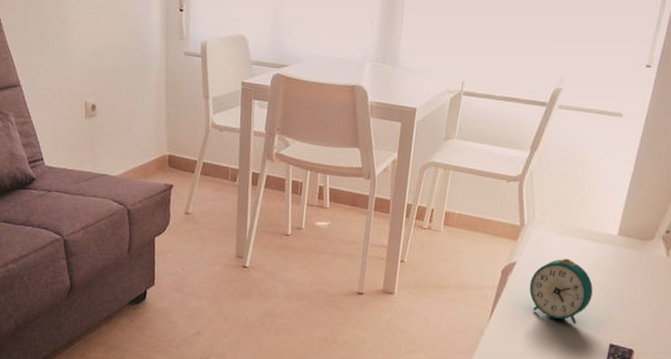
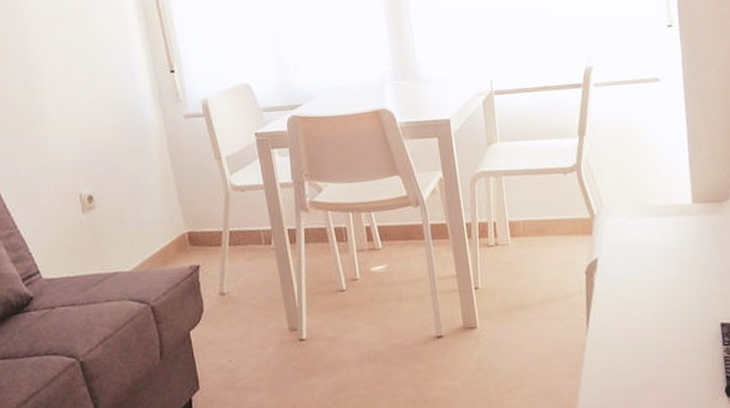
alarm clock: present [529,258,593,324] -> none [618,241,687,311]

